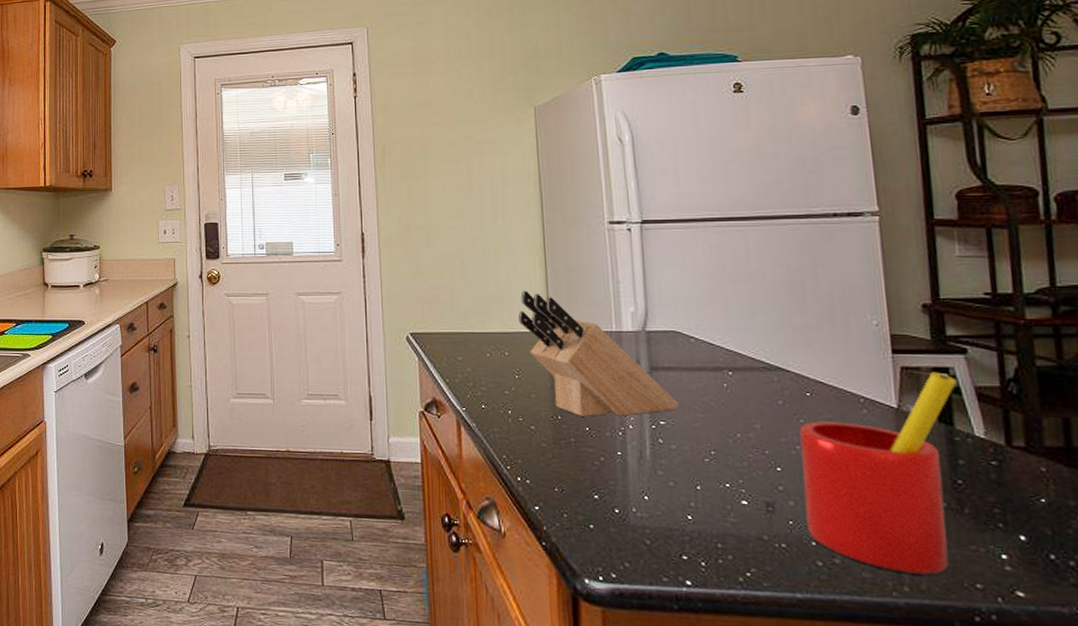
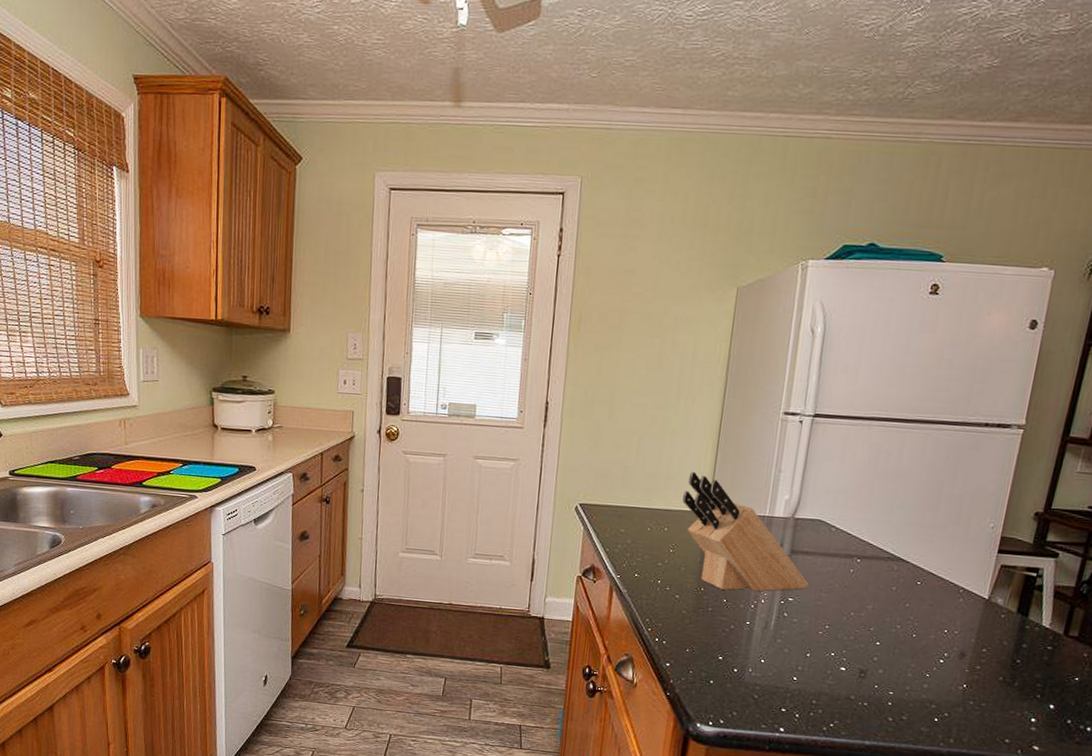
straw: present [799,372,957,575] -> none [887,571,1043,731]

